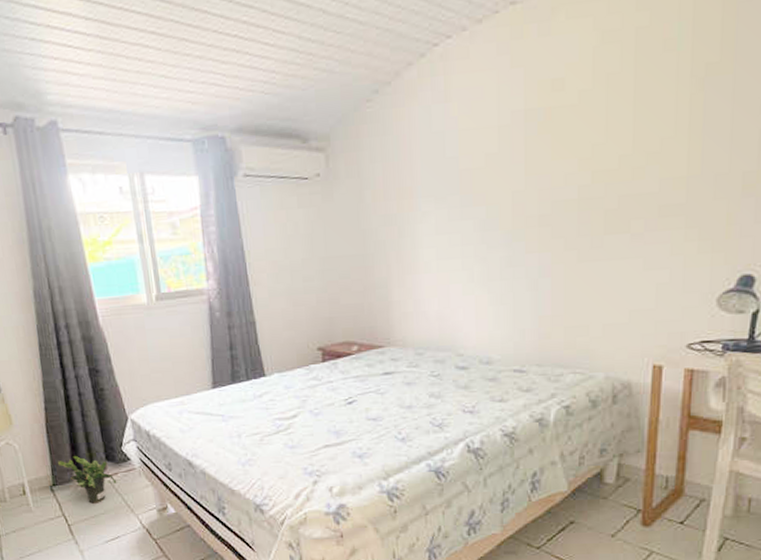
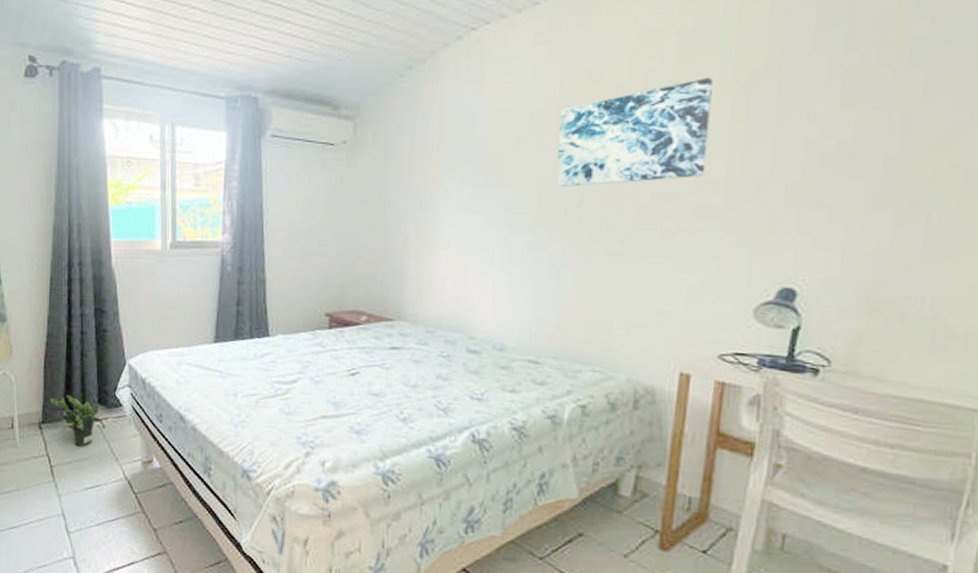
wall art: none [527,75,671,199] -> present [556,78,713,187]

